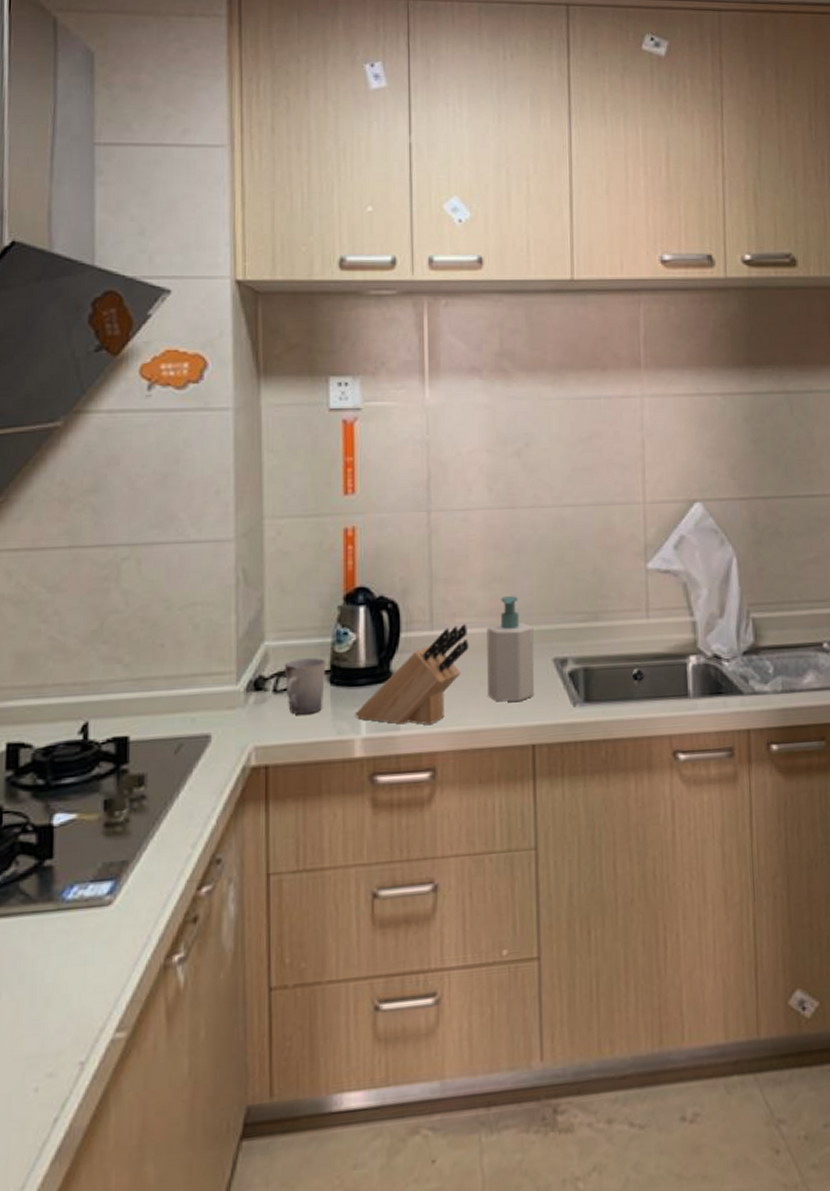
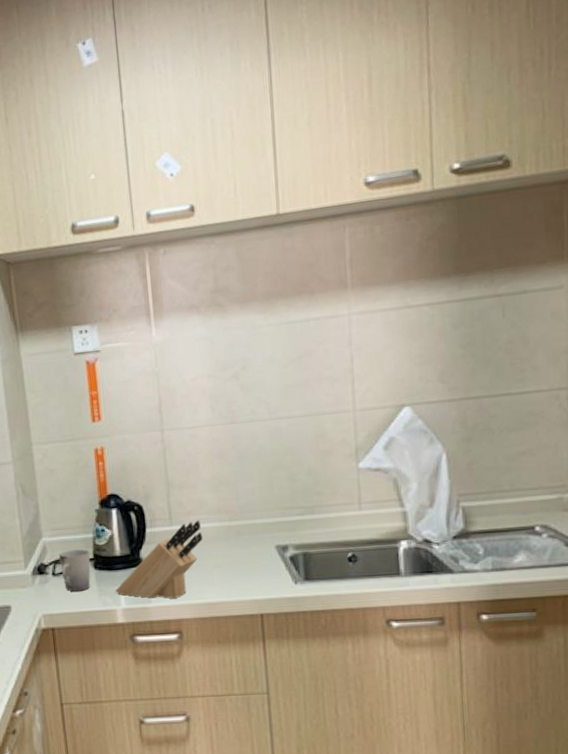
soap bottle: present [487,596,535,702] -> none [217,496,261,581]

